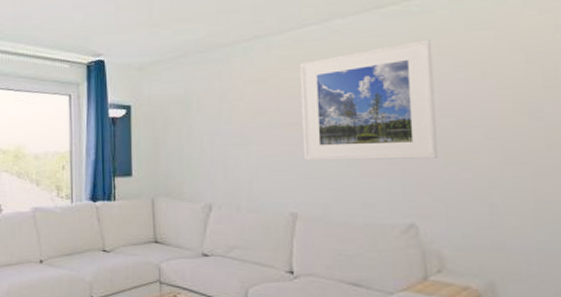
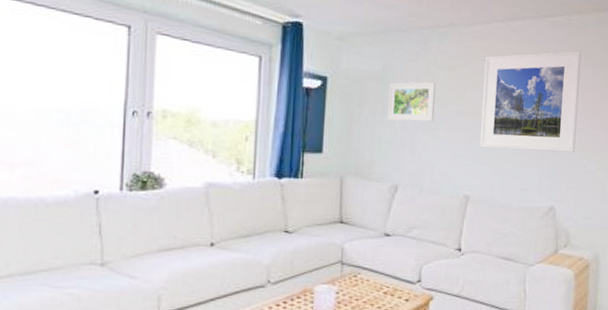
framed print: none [193,96,245,141] -> present [388,81,436,122]

